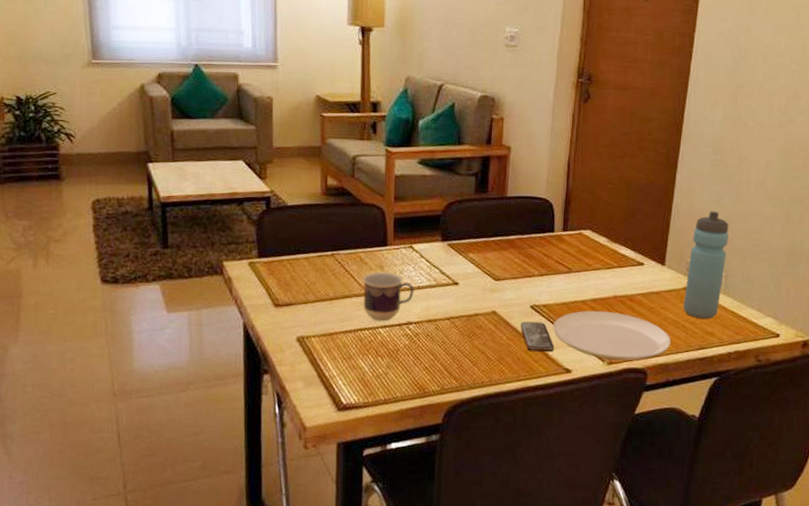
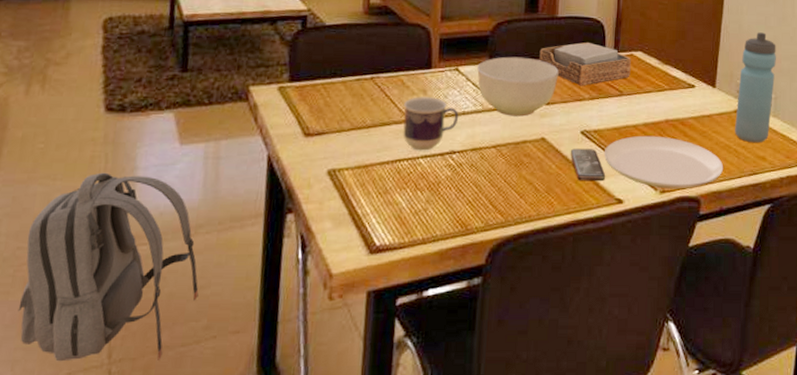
backpack: none [48,335,193,492] -> present [18,172,199,362]
bowl: none [430,235,510,291] -> present [477,56,560,117]
napkin holder: none [489,221,580,264] -> present [539,42,631,86]

